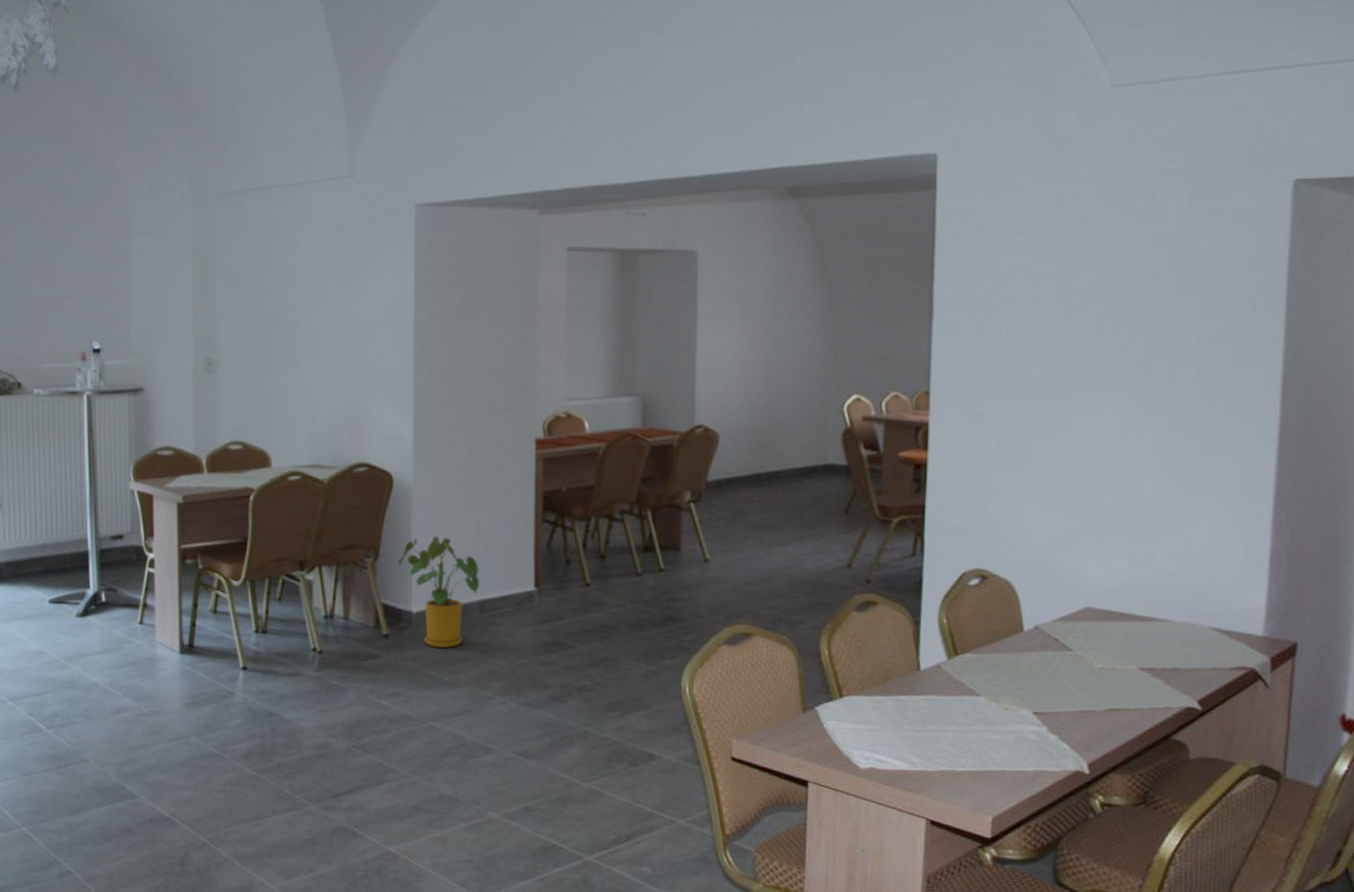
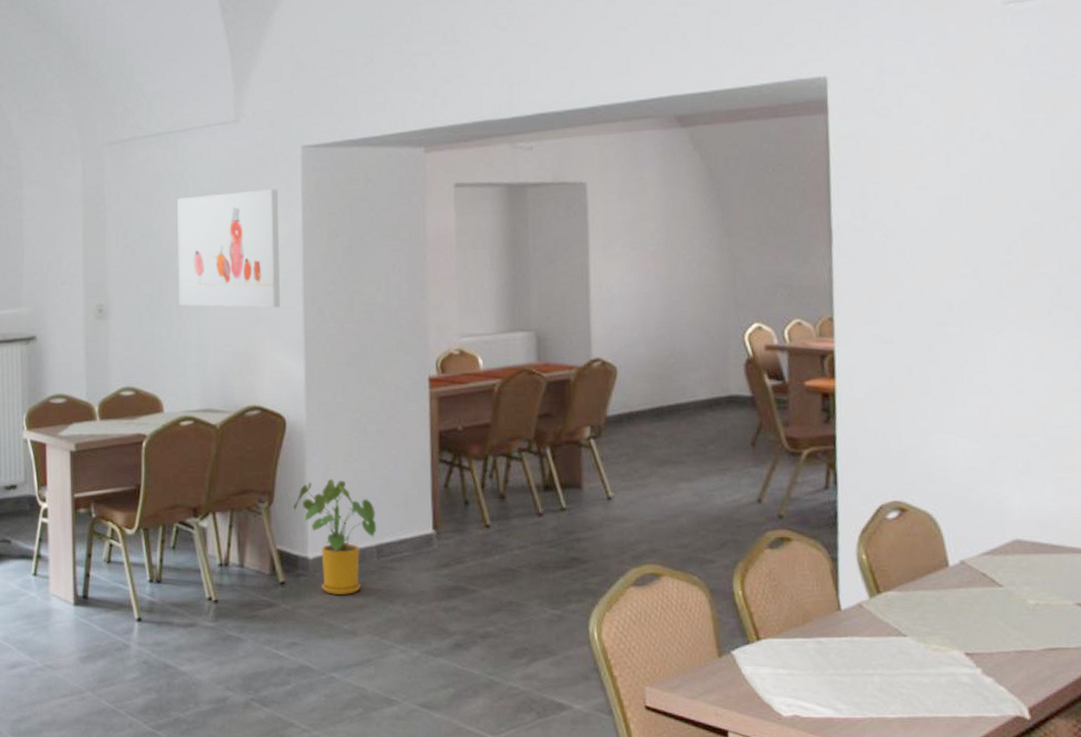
wall art: none [289,247,391,367] -> present [177,189,280,308]

